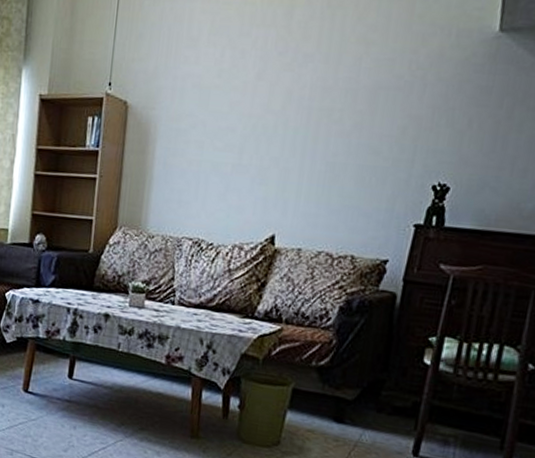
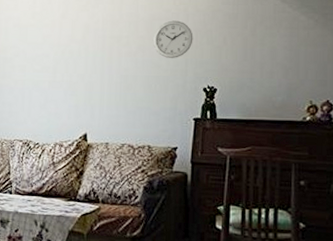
wall clock: none [374,91,430,143] -> present [152,20,193,58]

